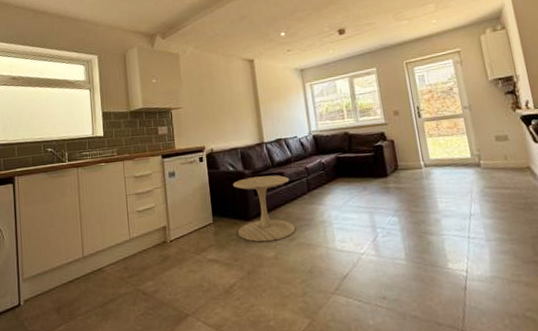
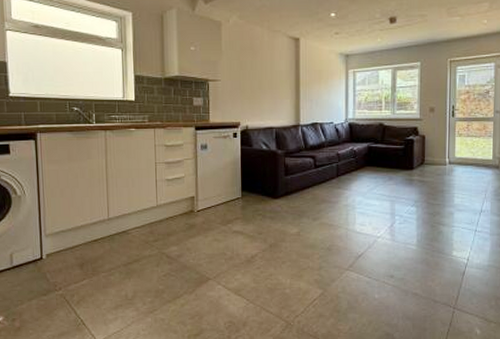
side table: present [233,175,296,242] -> none [264,157,320,219]

